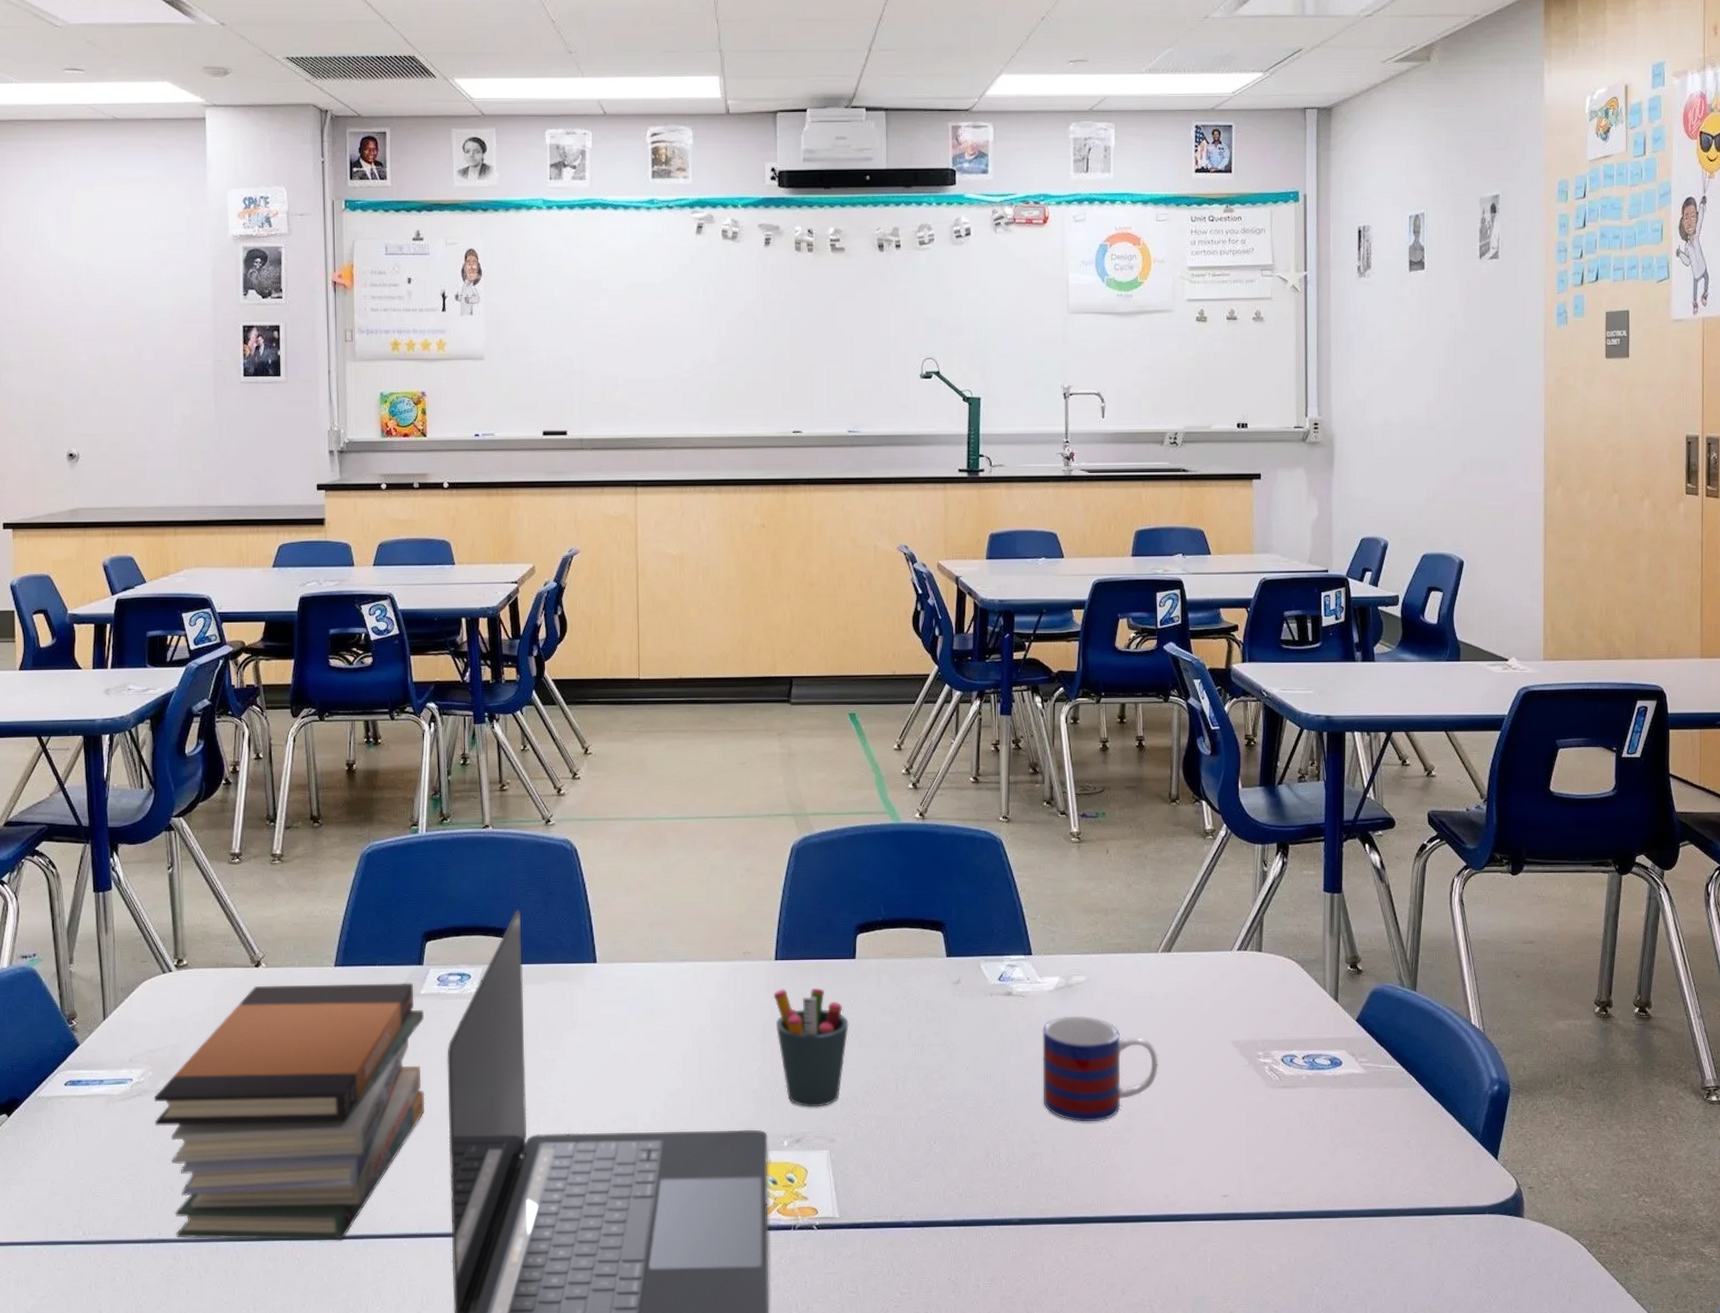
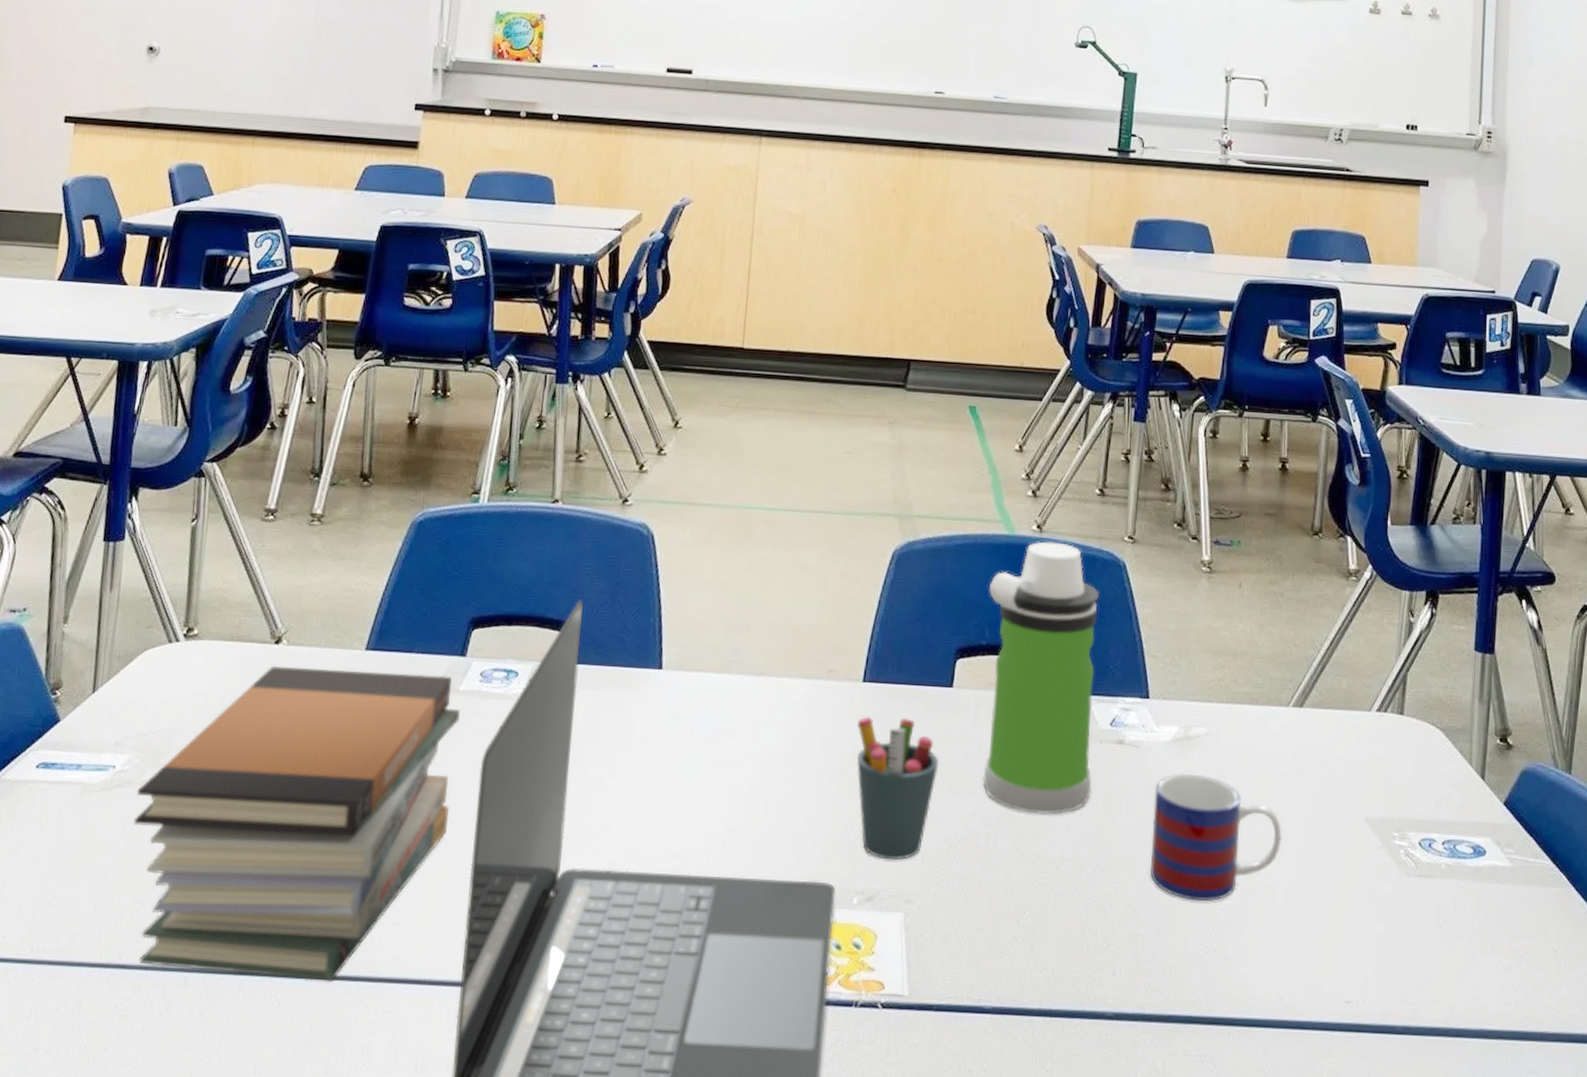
water bottle: none [881,827,986,1060] -> present [982,541,1100,815]

